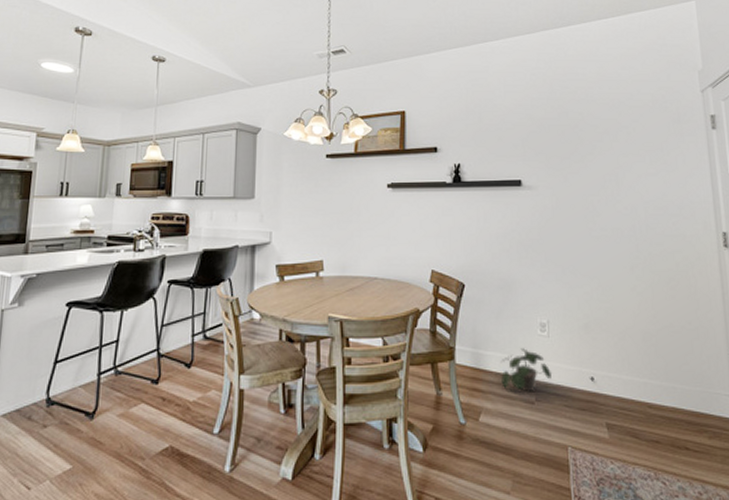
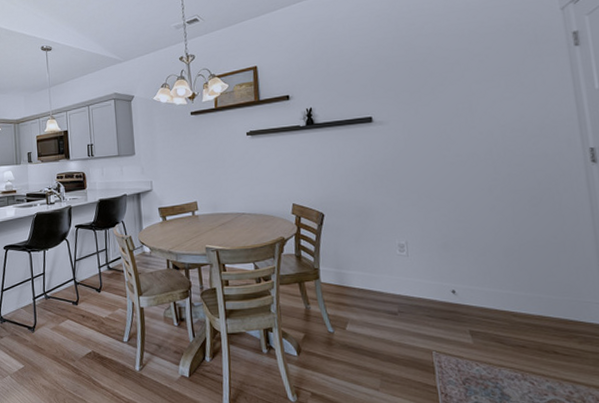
potted plant: present [500,348,553,393] -> none [363,267,414,305]

